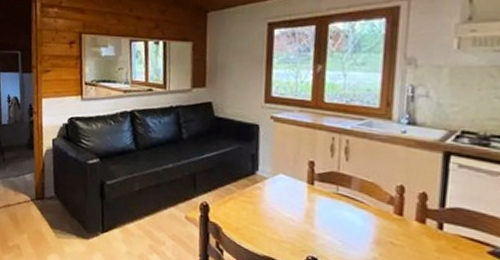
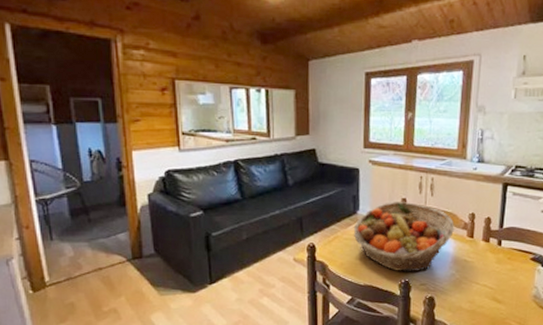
fruit basket: none [251,164,377,249] -> present [353,202,454,272]

